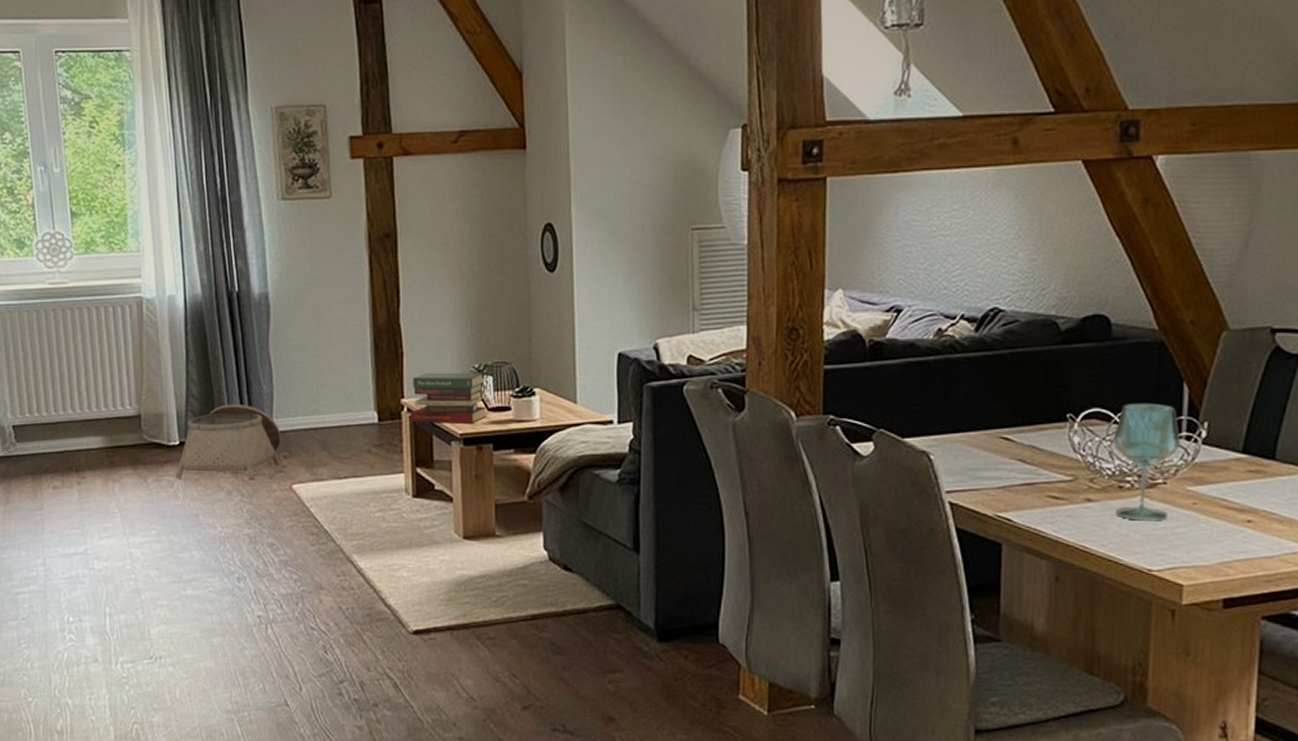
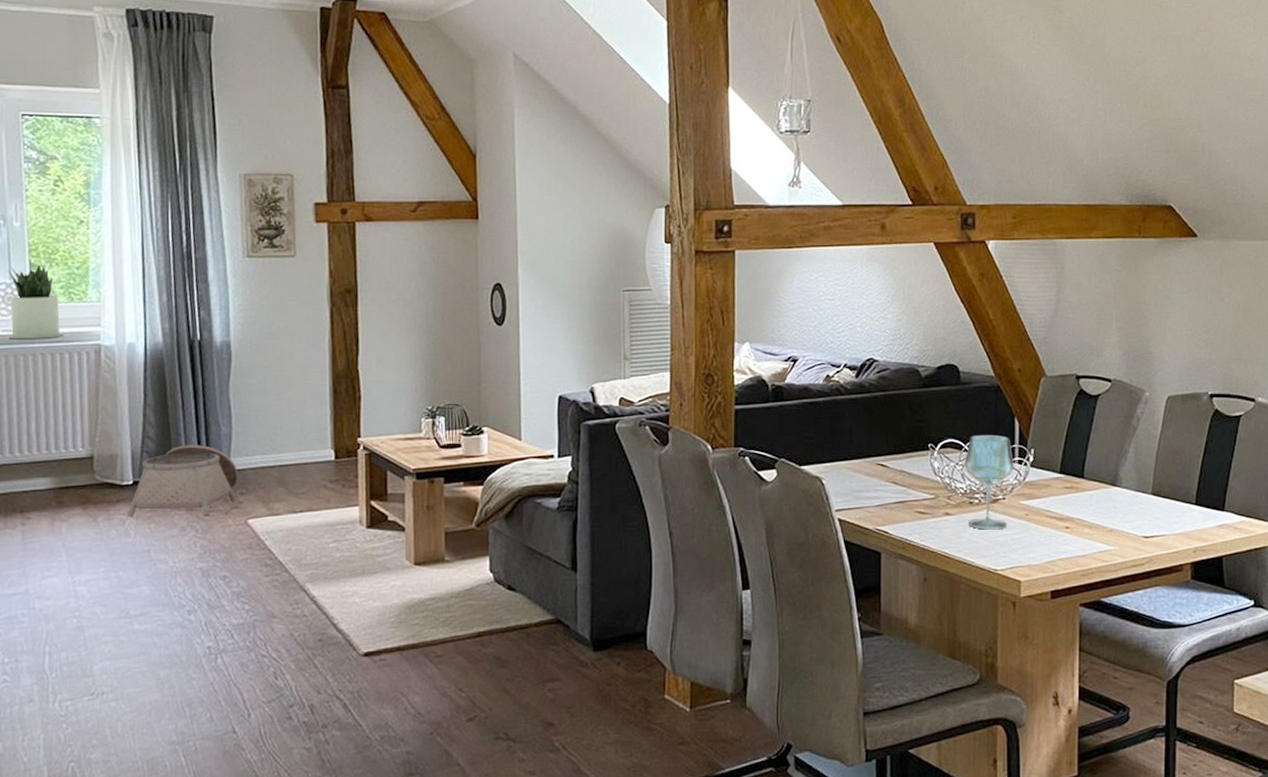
planter: none [51,214,107,294] -> present [7,265,64,341]
books: present [410,372,487,424] -> none [366,413,439,460]

